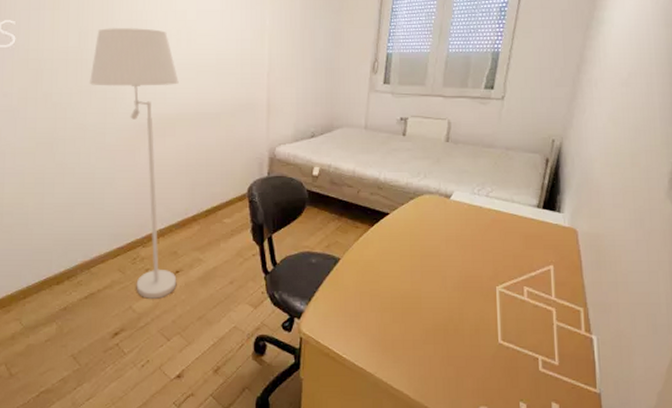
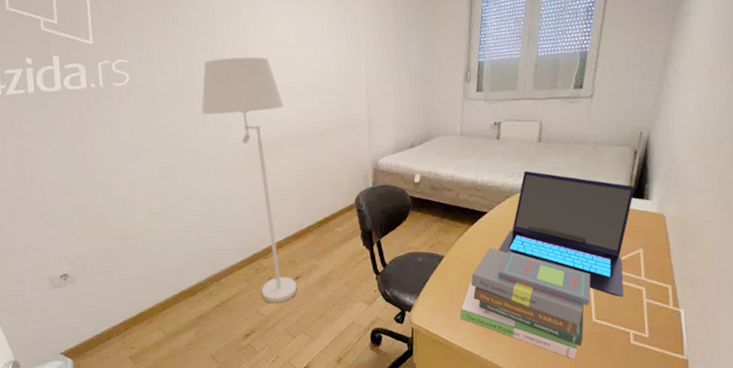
books: none [354,252,498,385] -> present [460,247,591,360]
laptop: none [400,171,546,318] -> present [499,170,635,298]

